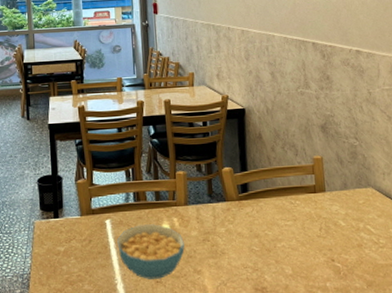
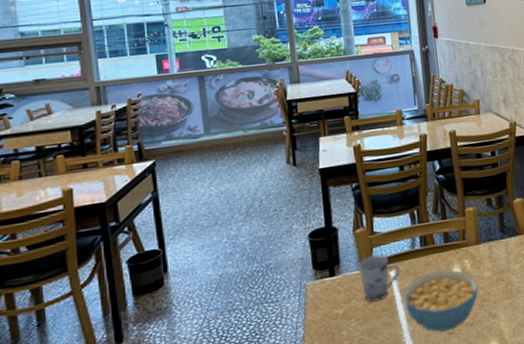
cup: none [79,204,115,245] -> present [358,255,400,302]

